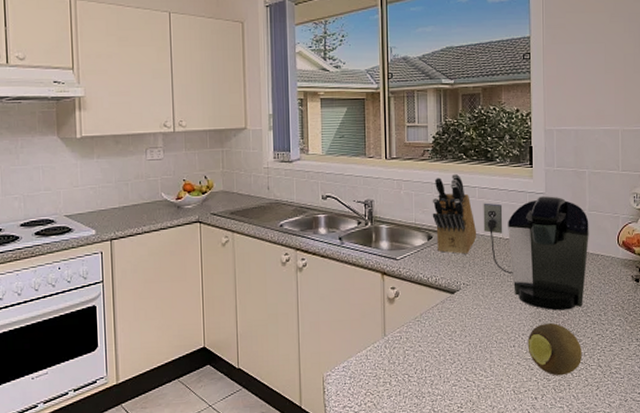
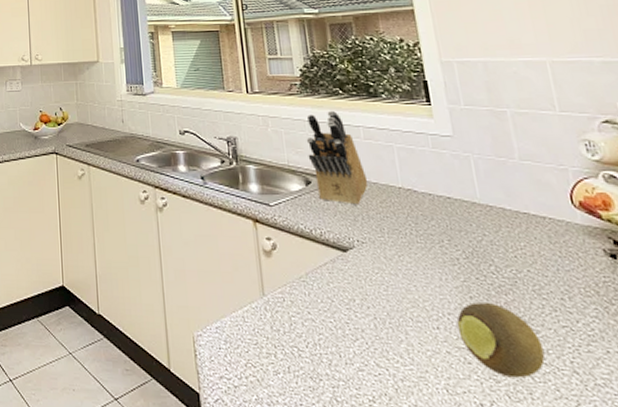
coffee maker: present [483,196,589,311] -> none [371,140,533,288]

